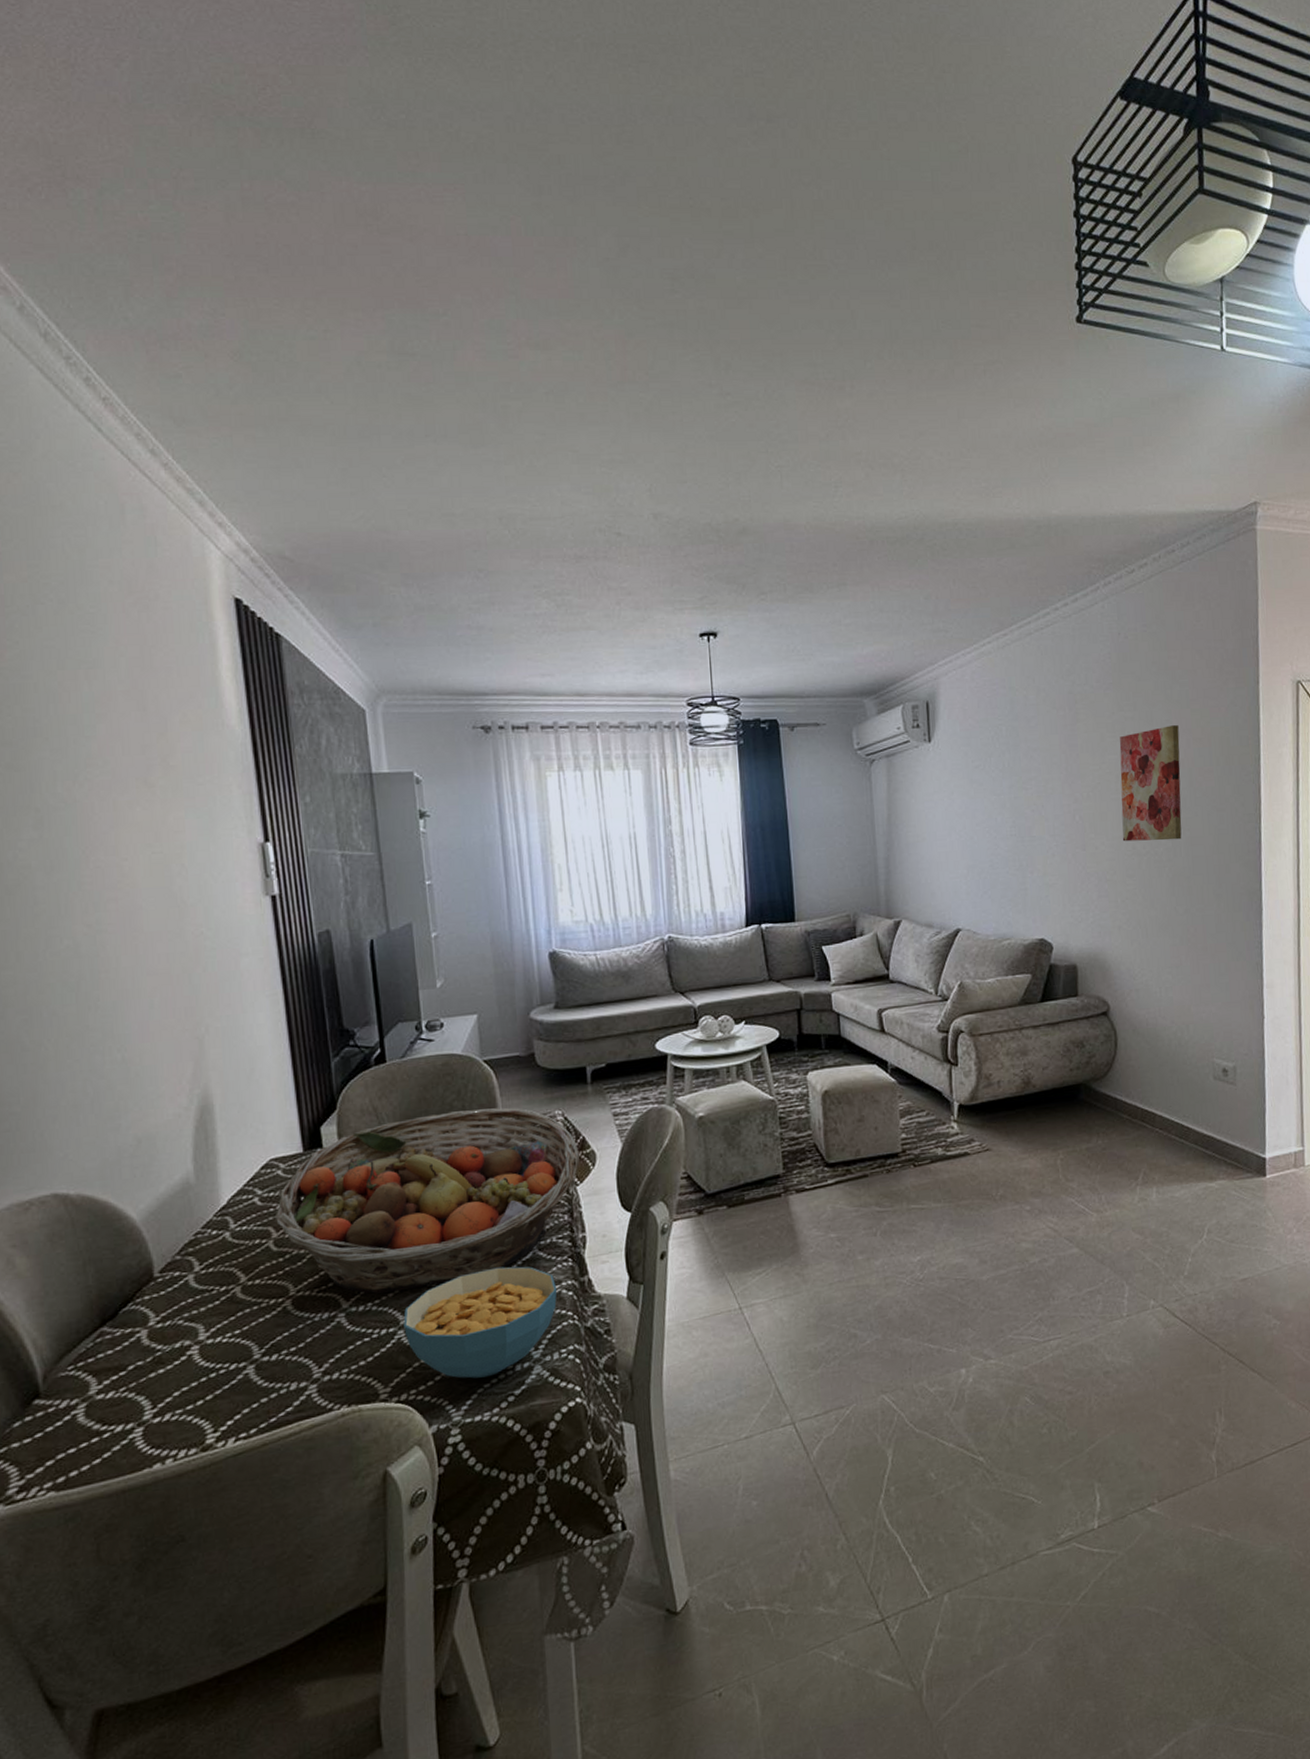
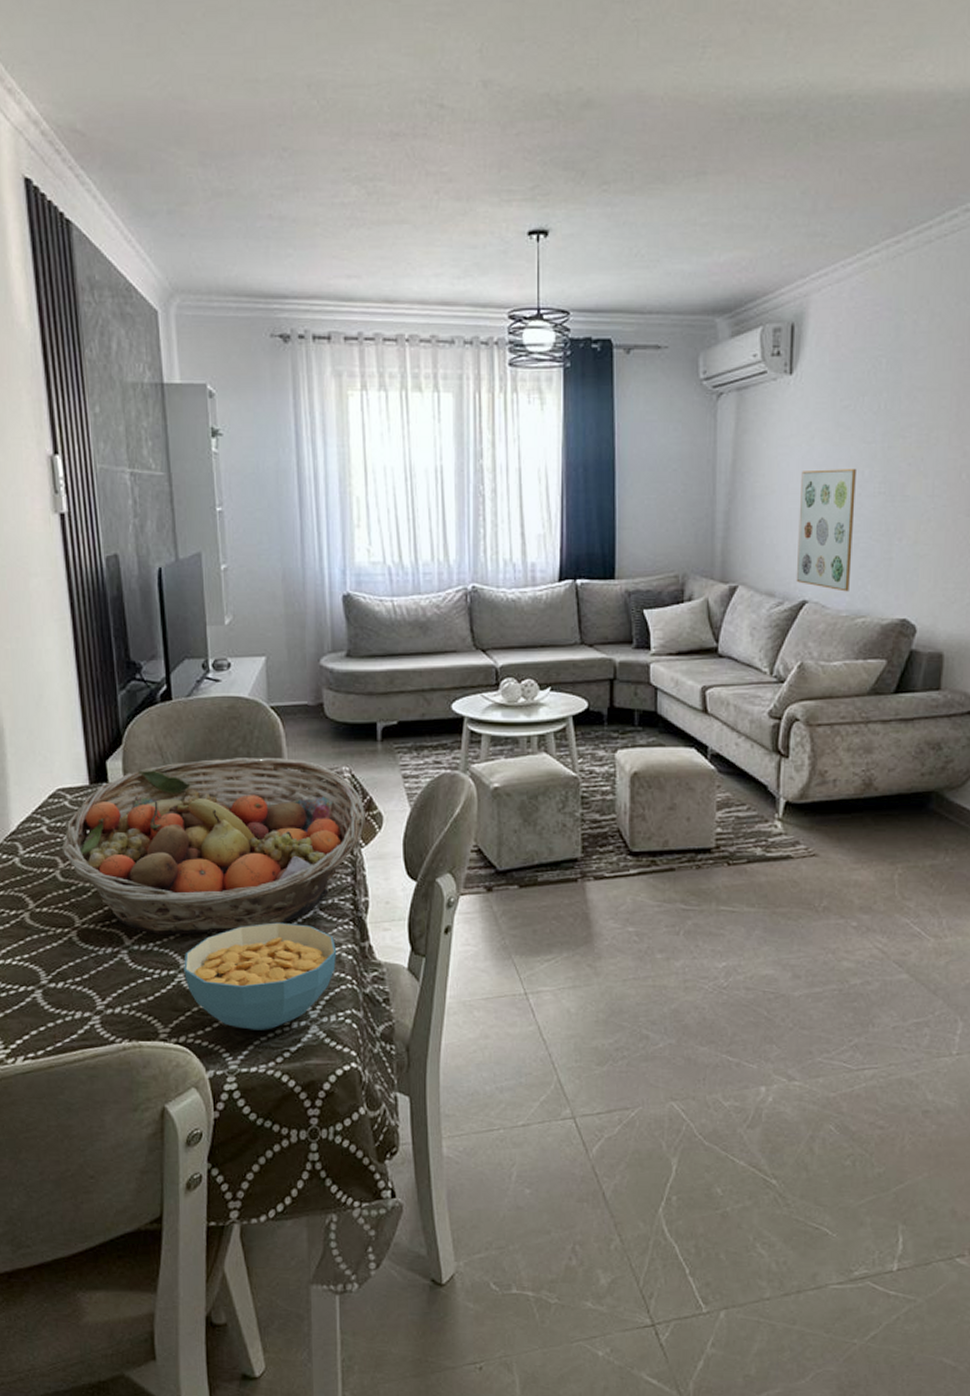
wall art: none [946,817,995,919] -> present [796,469,856,592]

